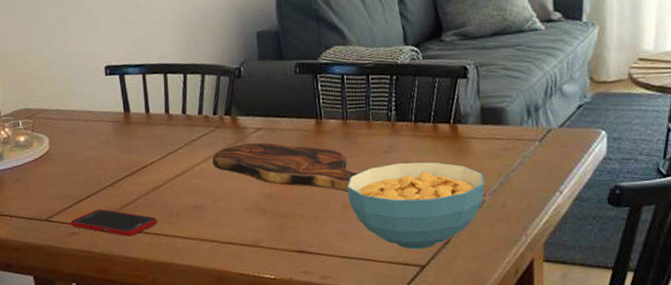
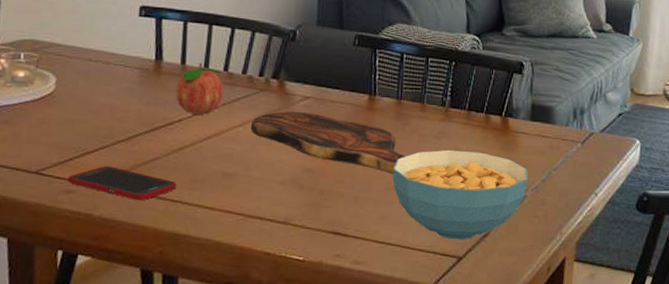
fruit: none [144,110,186,157] -> present [175,63,224,115]

